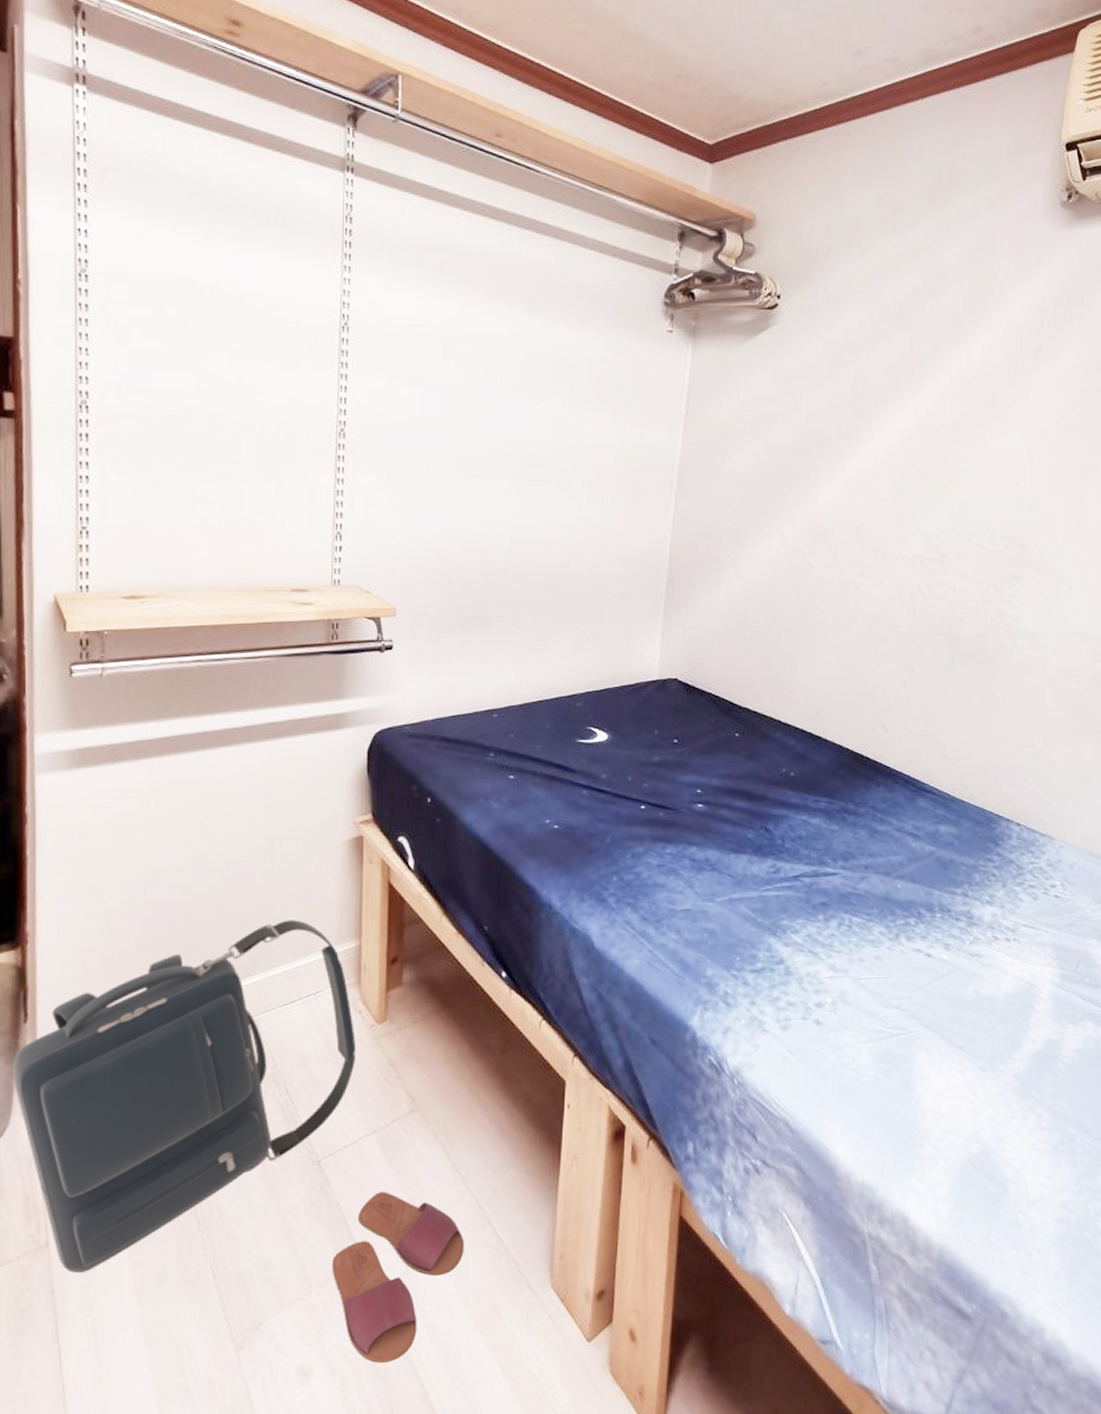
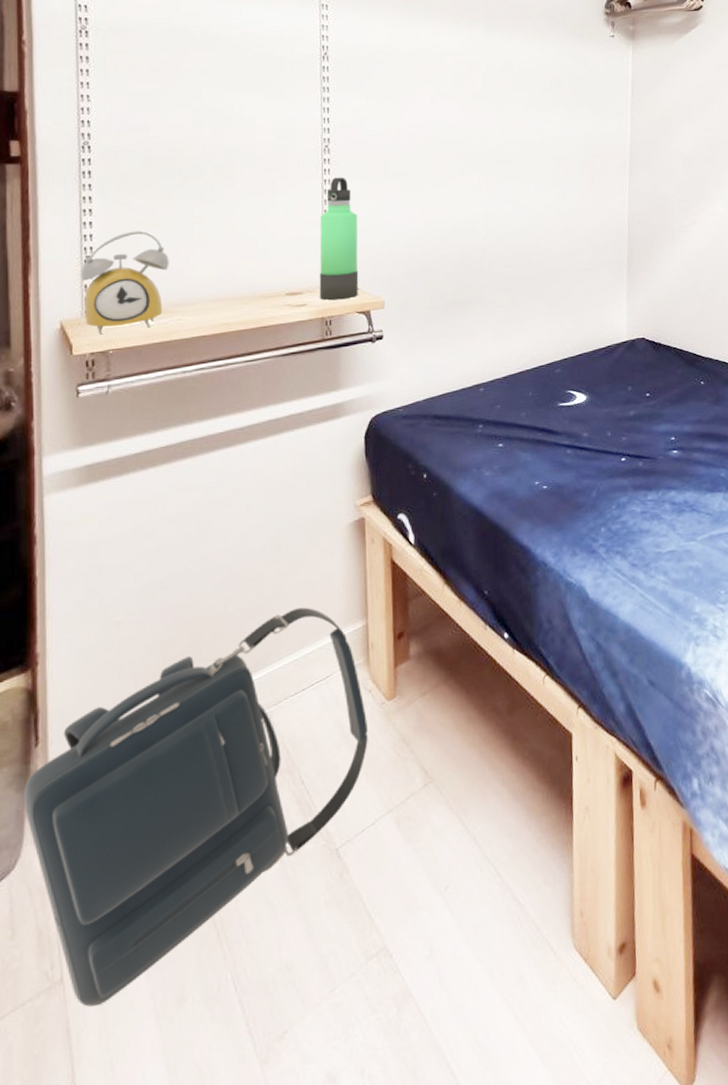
alarm clock: none [75,504,169,613] -> present [80,230,169,335]
thermos bottle: none [327,466,372,601] -> present [319,177,359,300]
slippers: present [332,1192,464,1363] -> none [355,872,486,1056]

